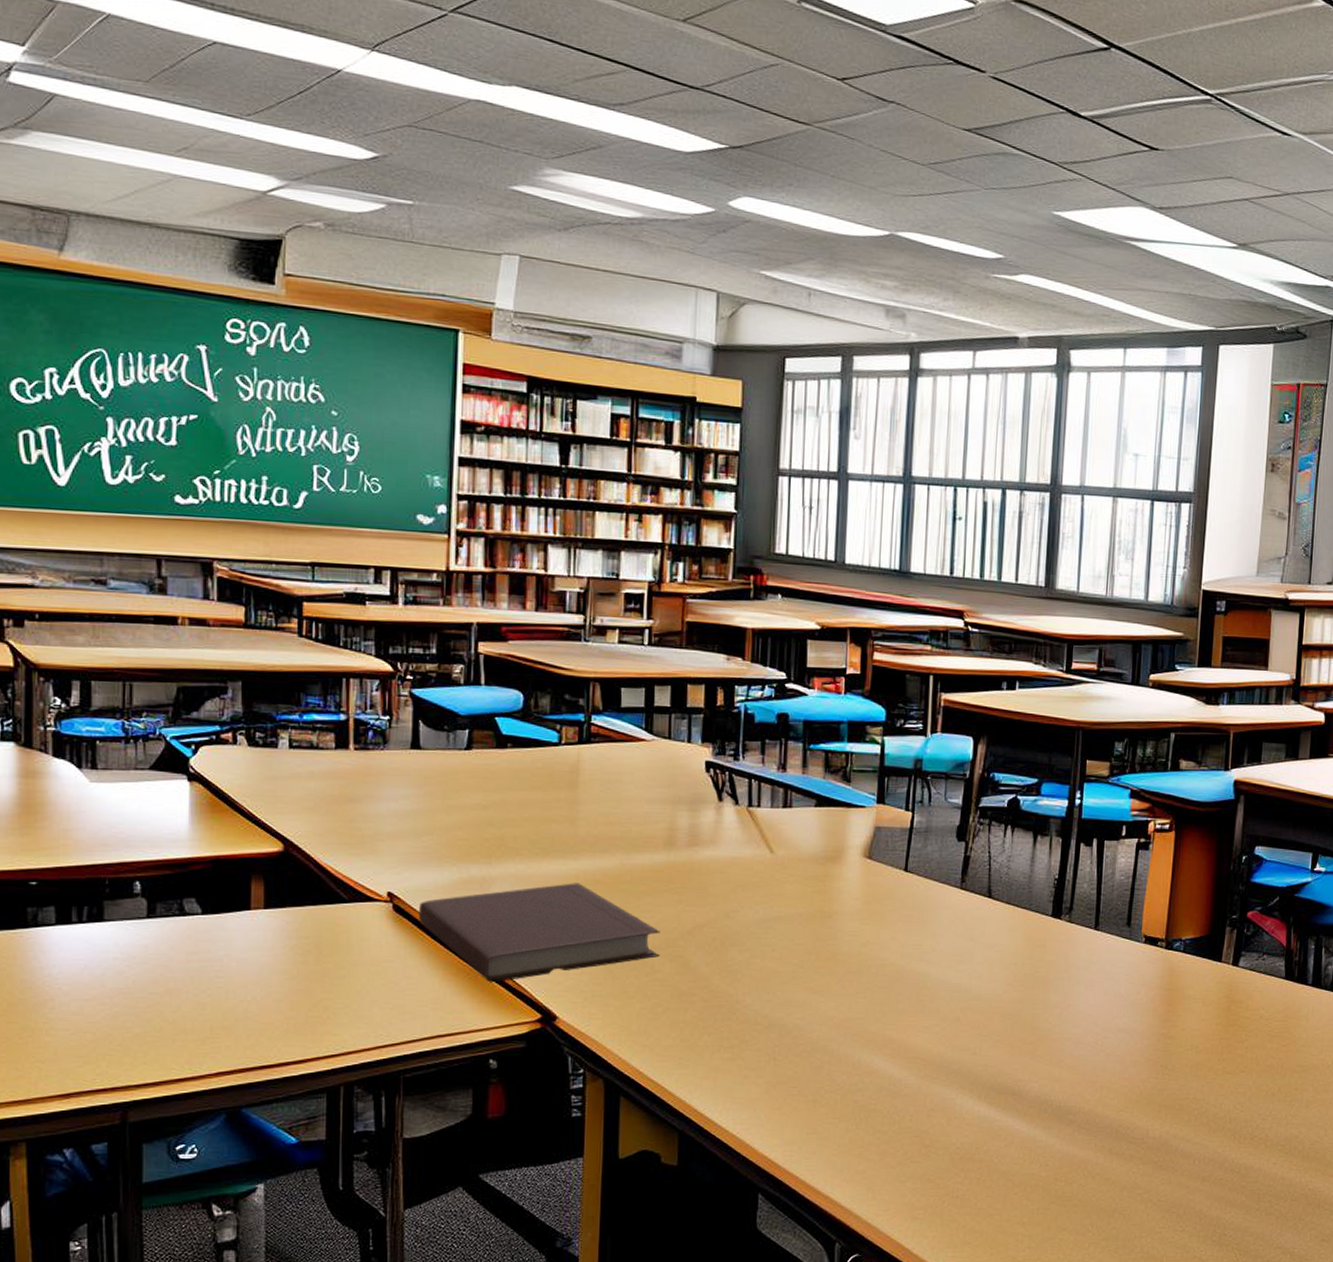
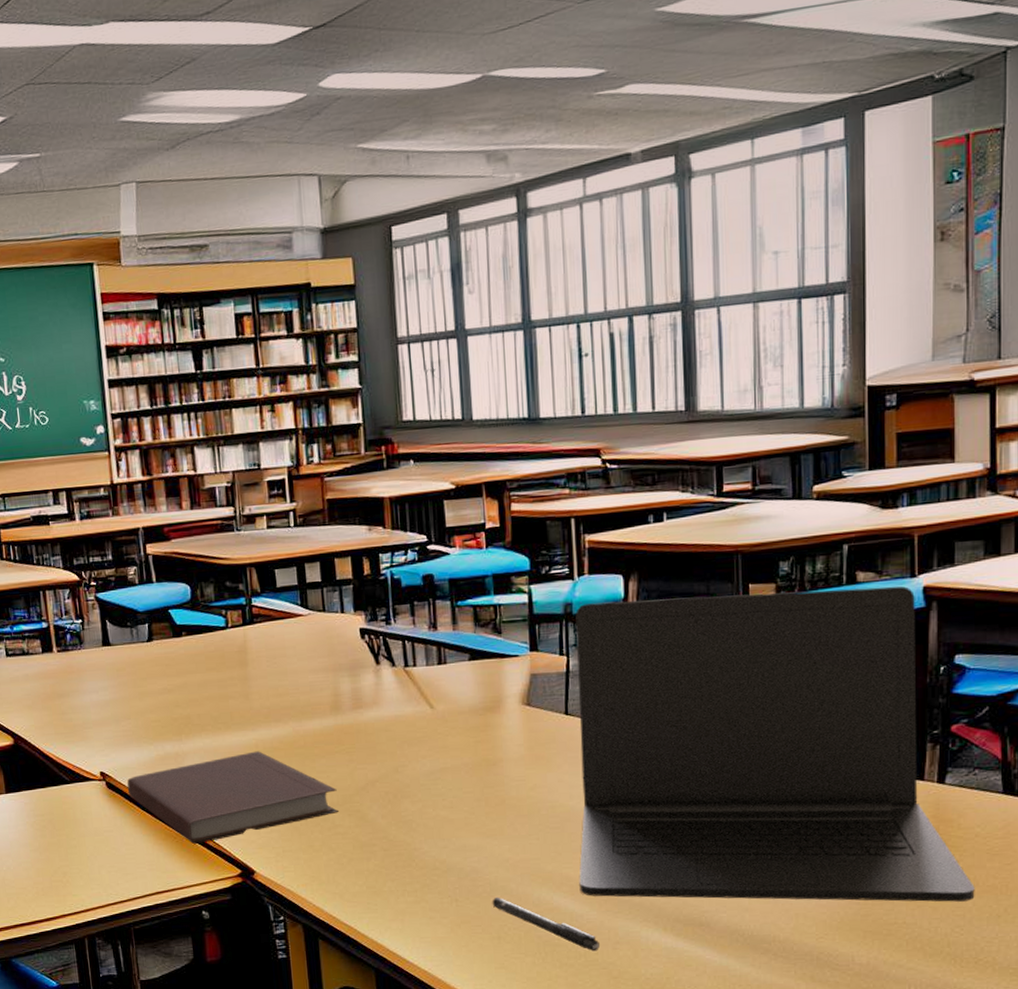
pen: none [811,1057,915,1118] -> present [492,897,600,952]
laptop: none [900,761,1256,1080] -> present [575,586,975,902]

